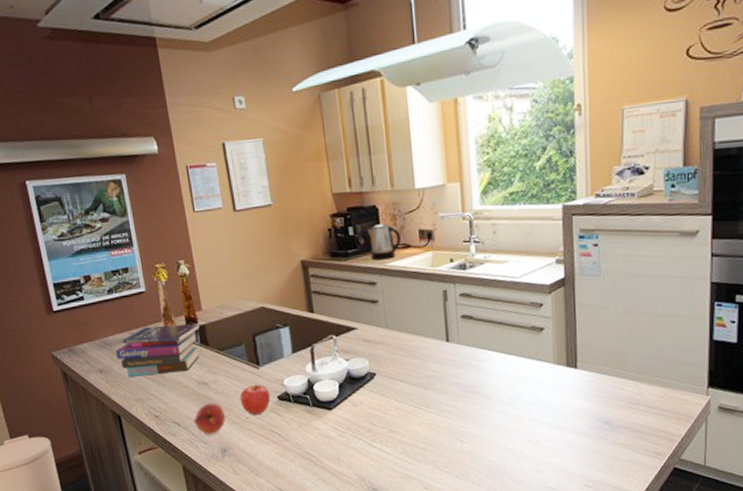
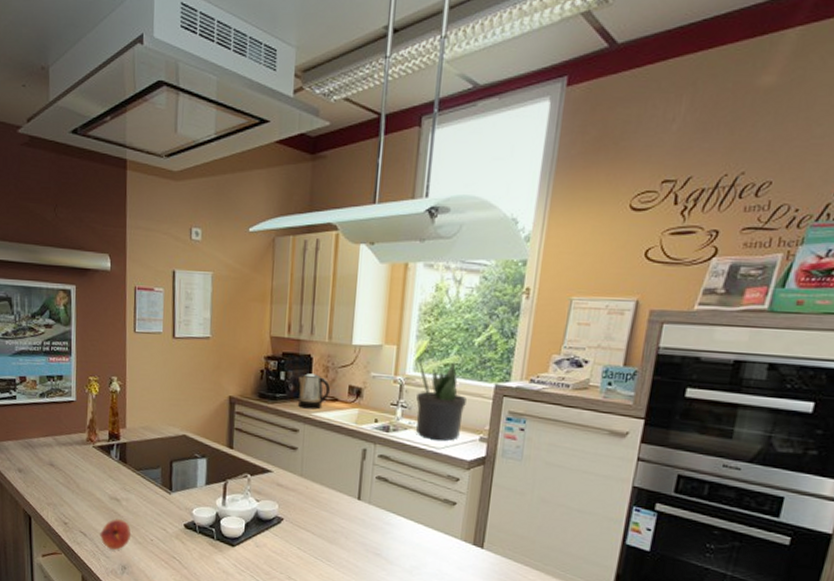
books: present [116,324,200,377] -> none [37,435,121,484]
fruit: present [239,384,271,416] -> none [147,508,177,540]
planter: none [484,189,537,270] -> present [416,359,466,441]

